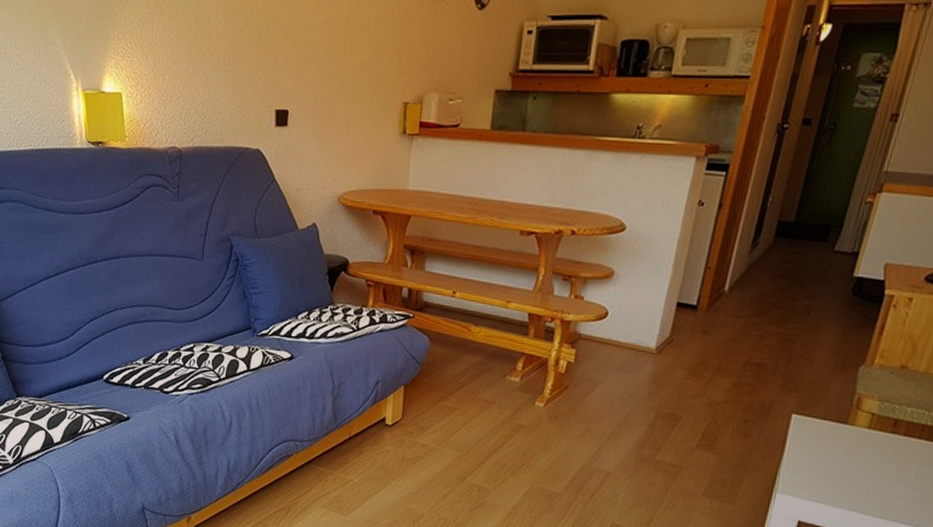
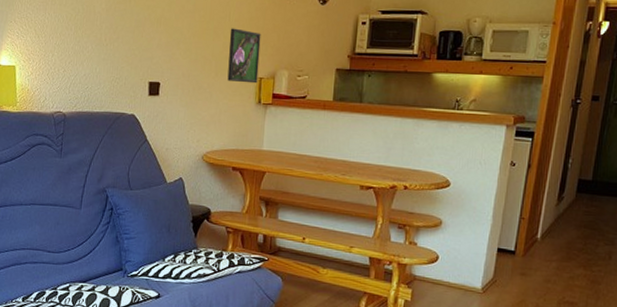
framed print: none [367,41,407,110] -> present [227,28,261,84]

